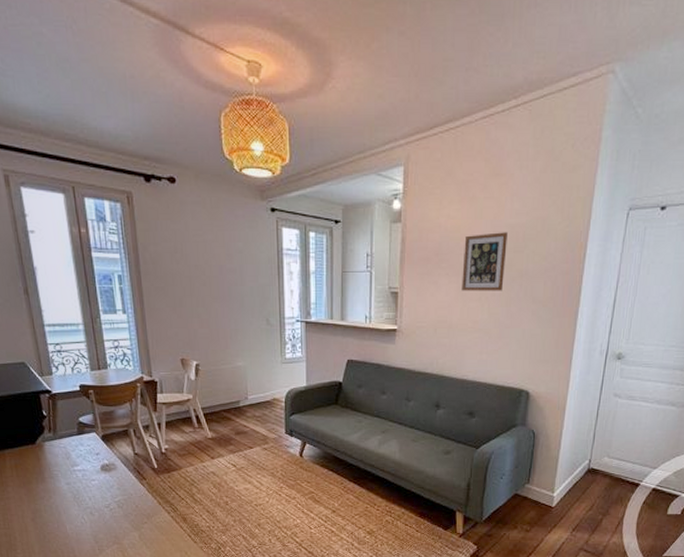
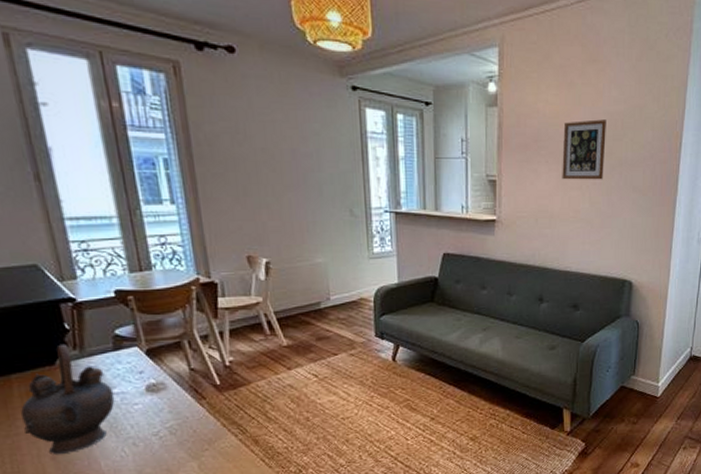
teapot: none [11,427,78,517] -> present [21,344,115,455]

